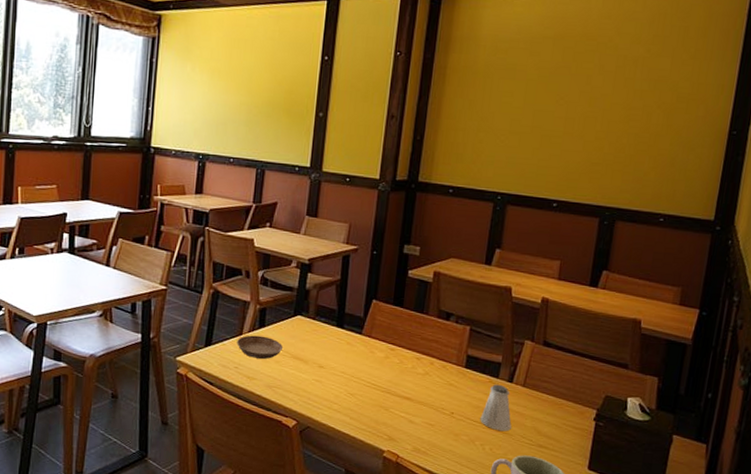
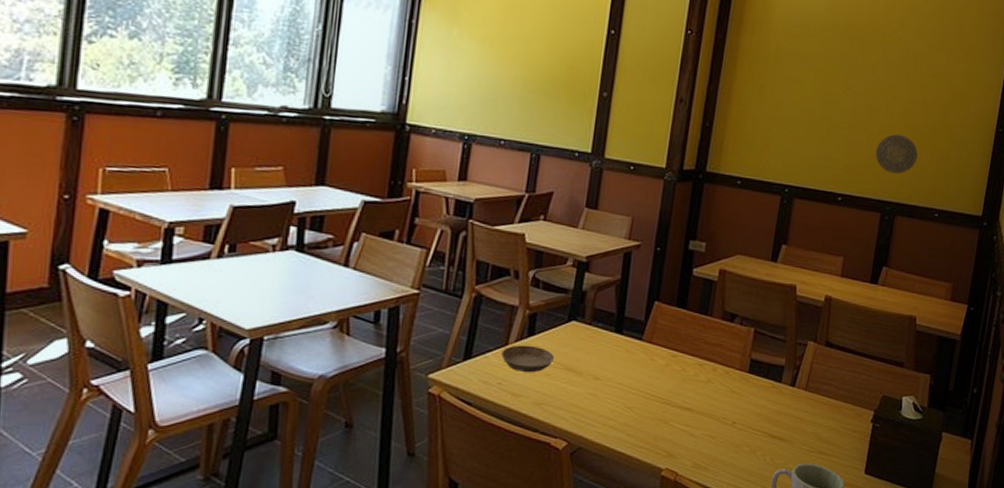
saltshaker: present [480,384,512,432] -> none [762,389,793,440]
decorative plate: none [592,141,639,180] -> present [875,134,918,175]

